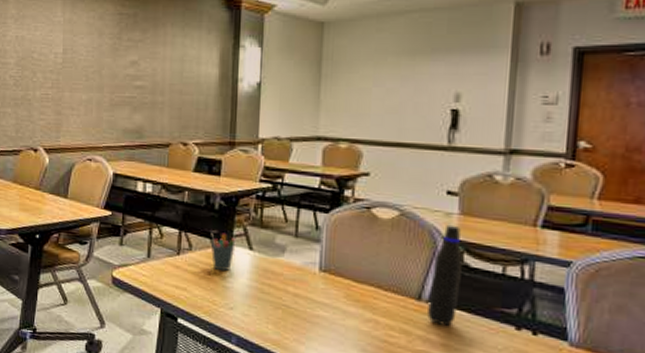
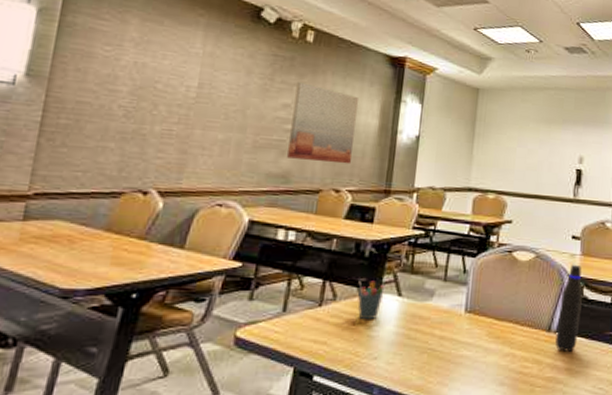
wall art: none [139,38,199,117] -> present [287,82,360,164]

